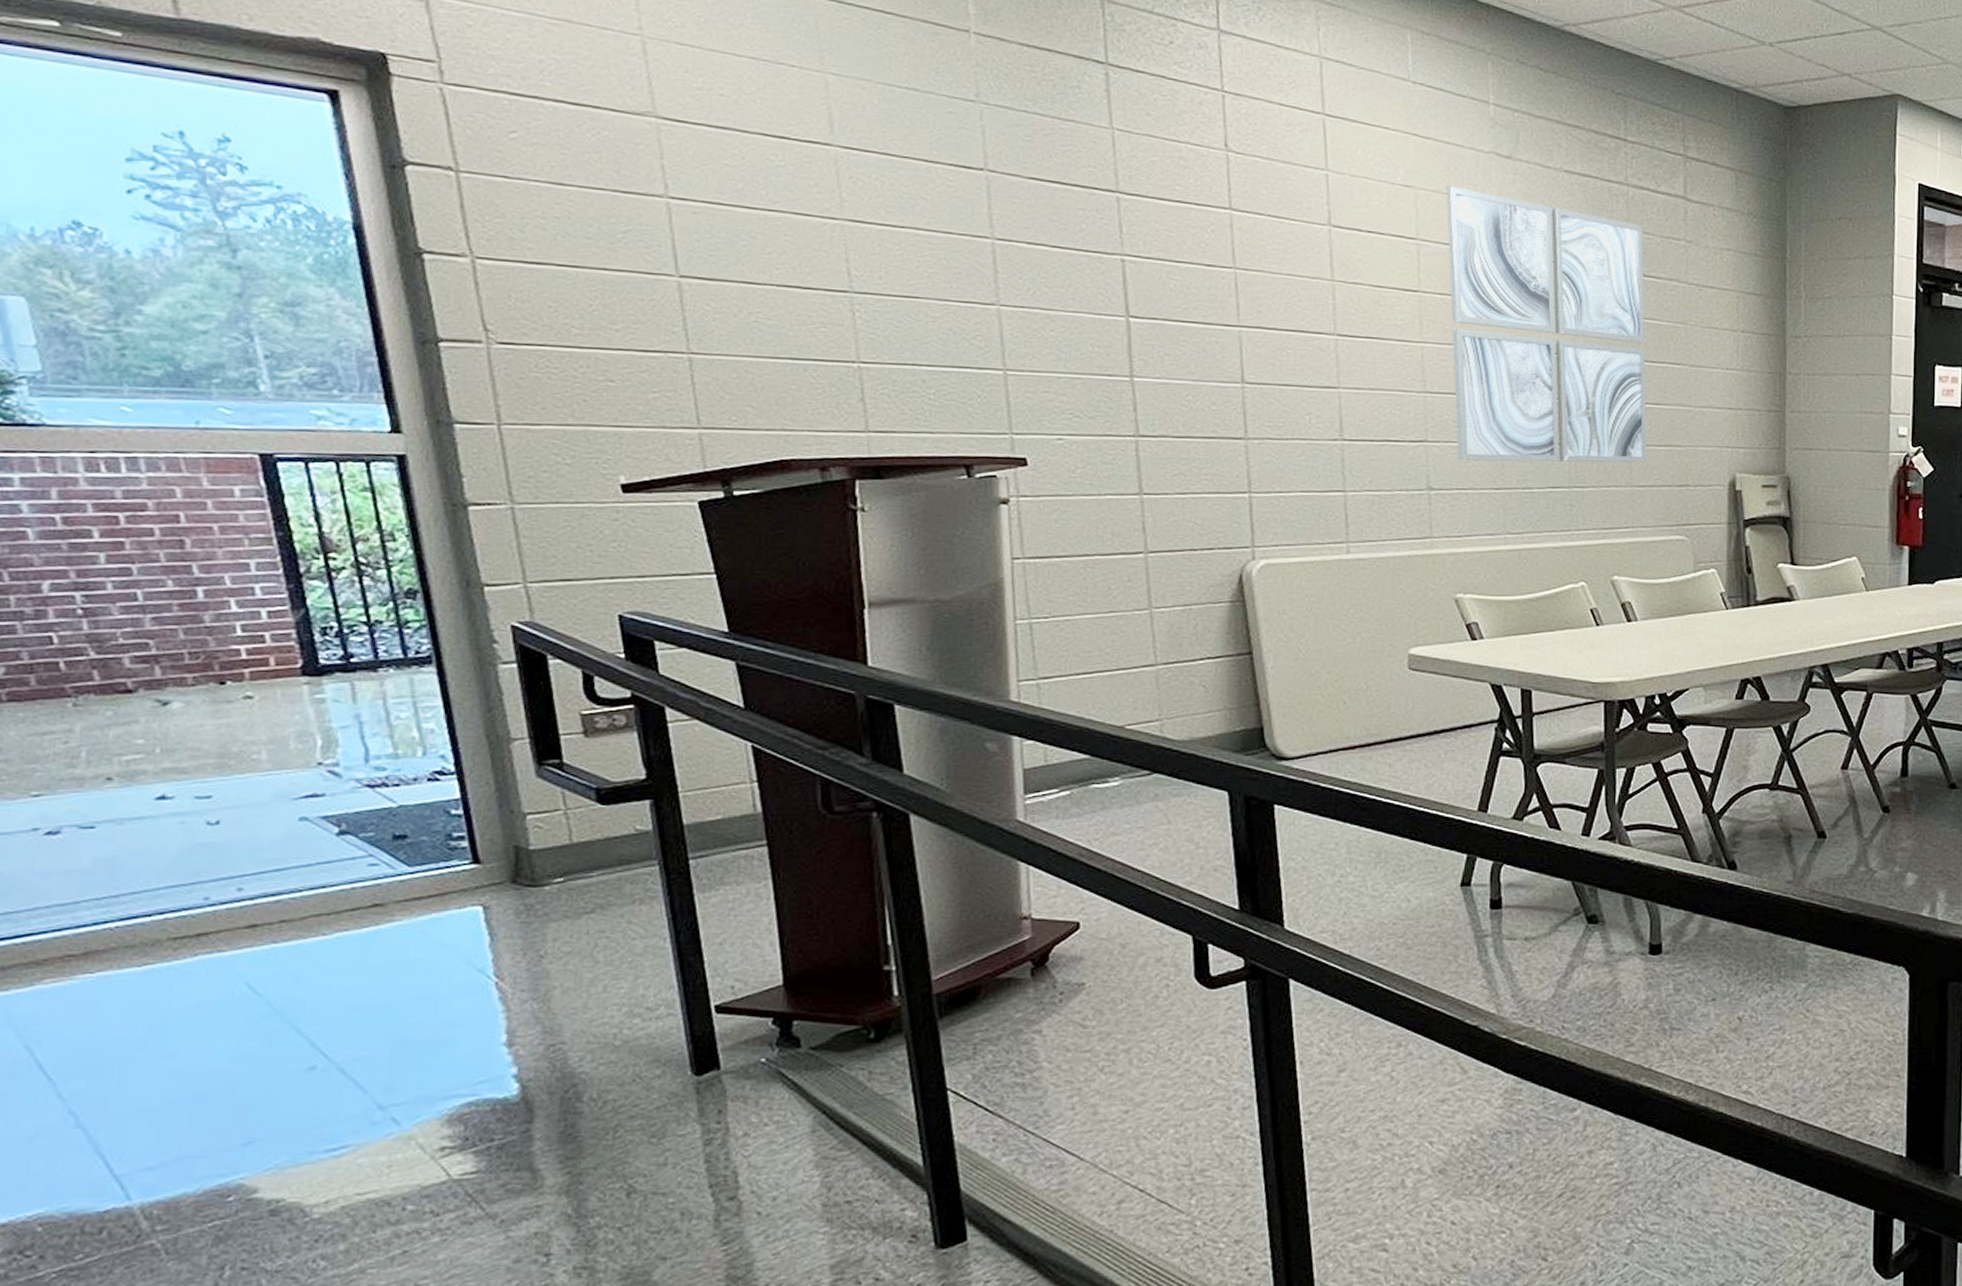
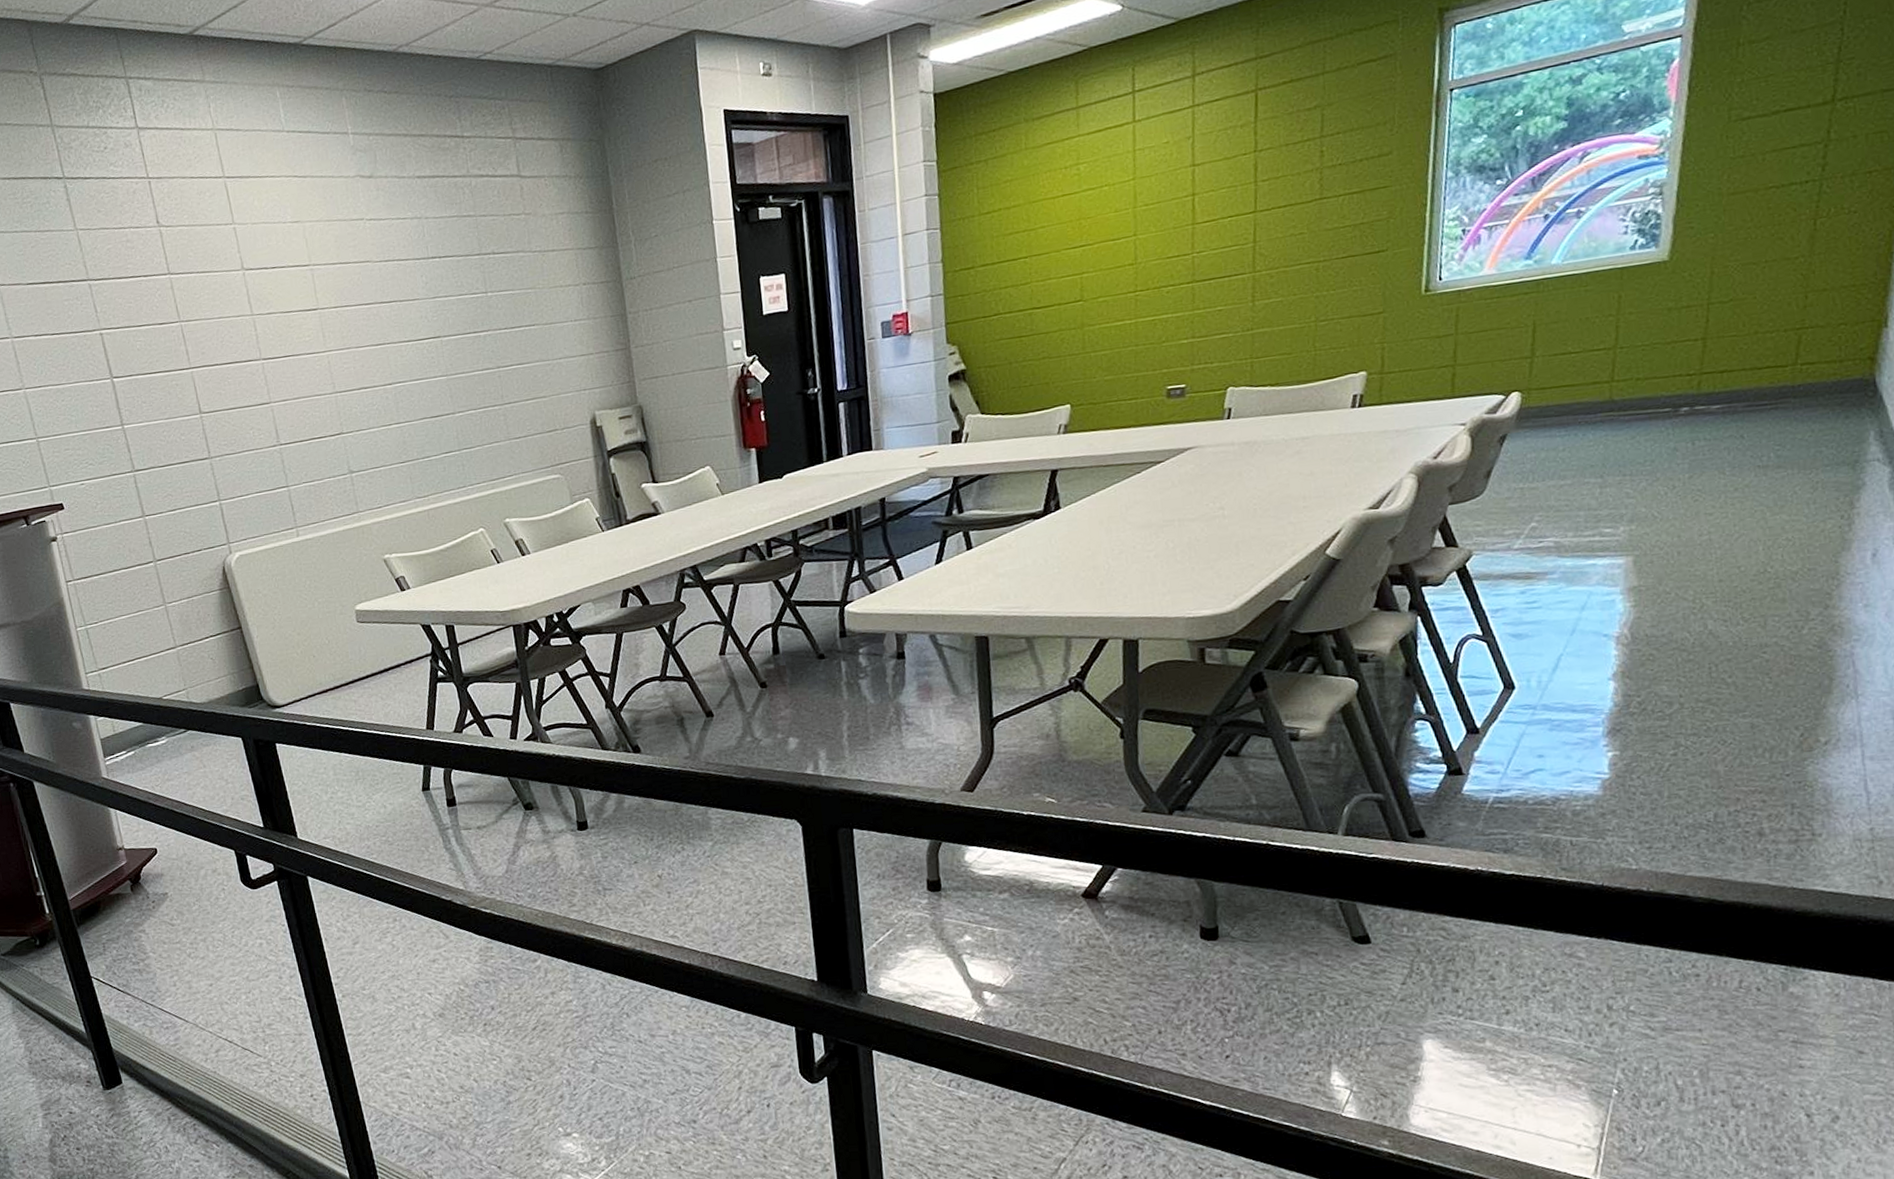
wall art: present [1446,185,1648,463] -> none [326,209,520,445]

